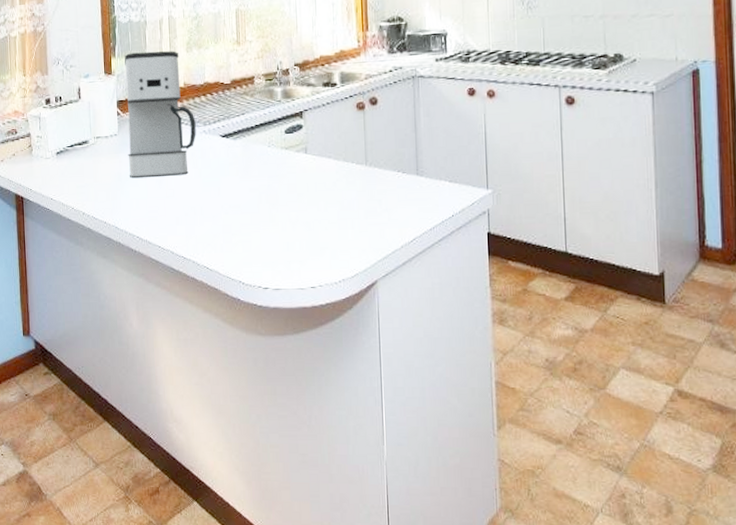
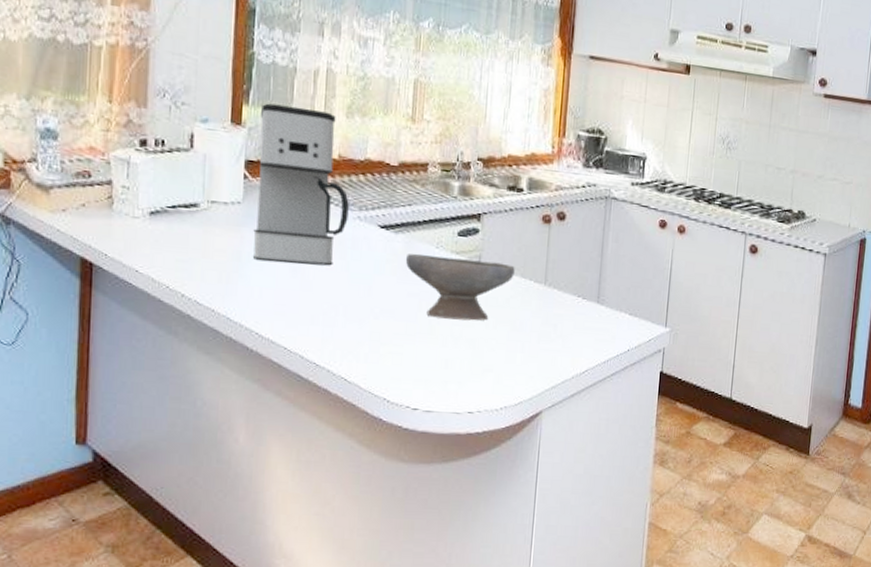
bowl: none [244,151,338,207] -> present [405,253,515,321]

